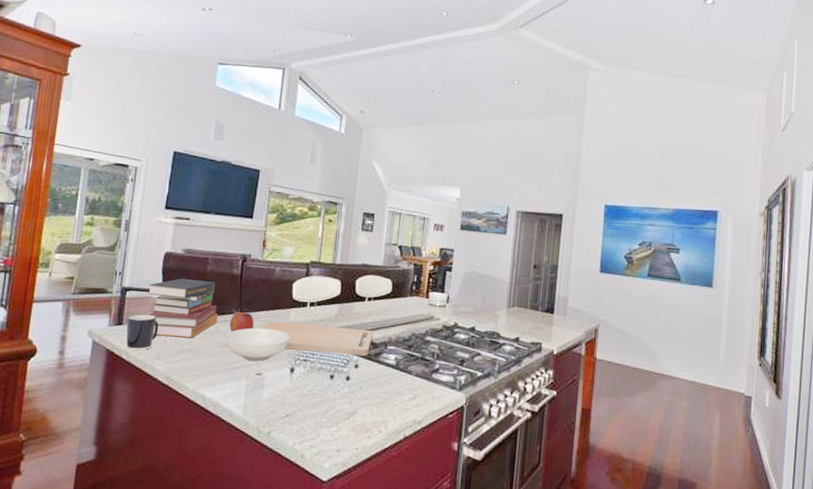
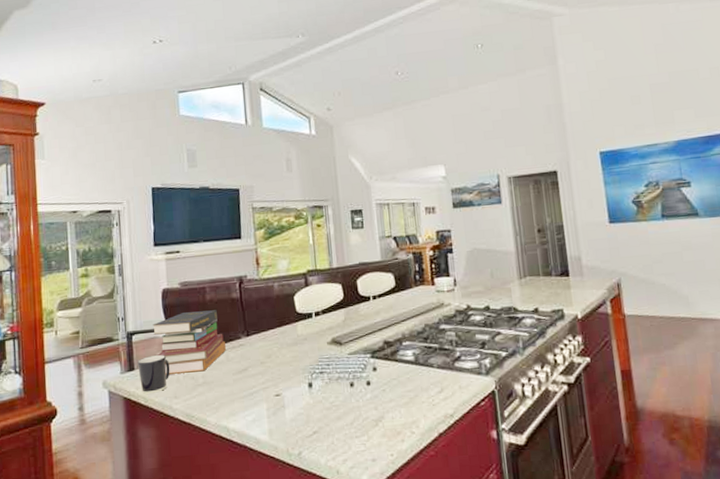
bowl: present [225,328,291,361] -> none [236,346,302,383]
fruit: present [229,312,254,332] -> none [238,335,263,357]
cutting board: present [261,321,373,357] -> none [271,329,386,365]

